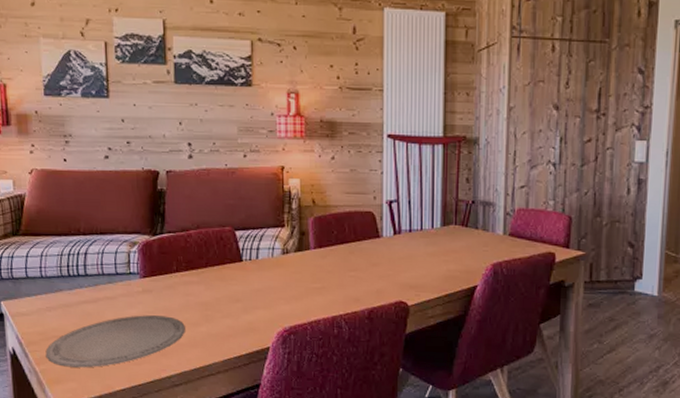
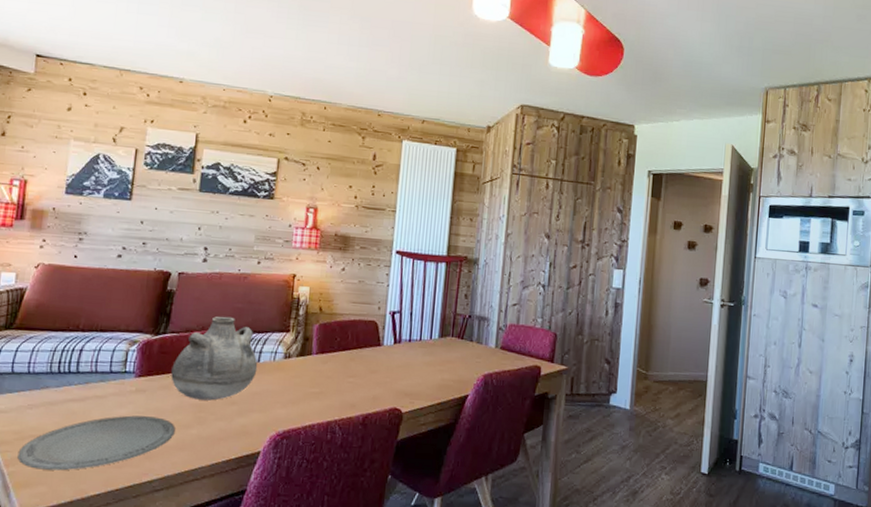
vase: none [173,213,257,299] -> present [171,316,258,401]

